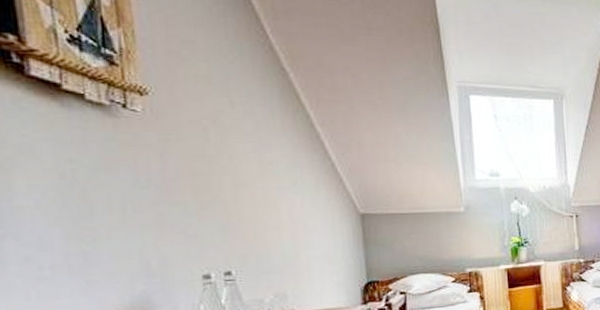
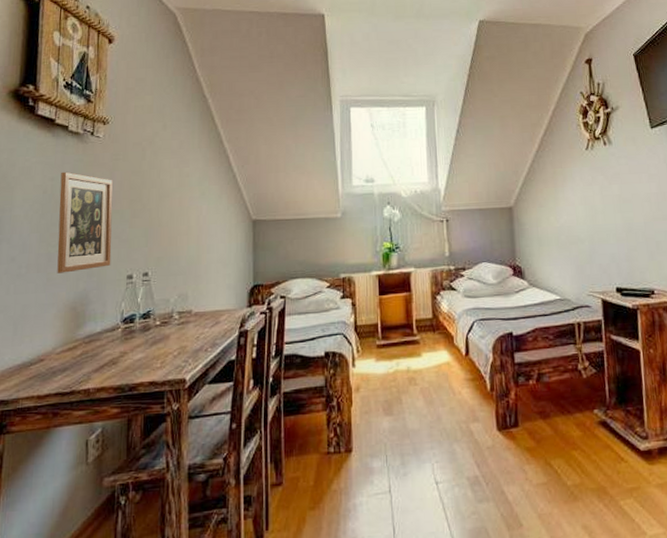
picture frame: none [83,152,178,275] -> present [57,171,113,273]

